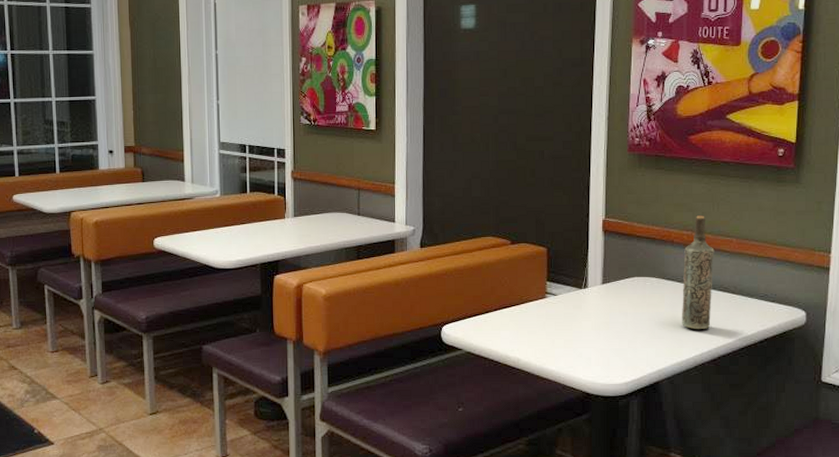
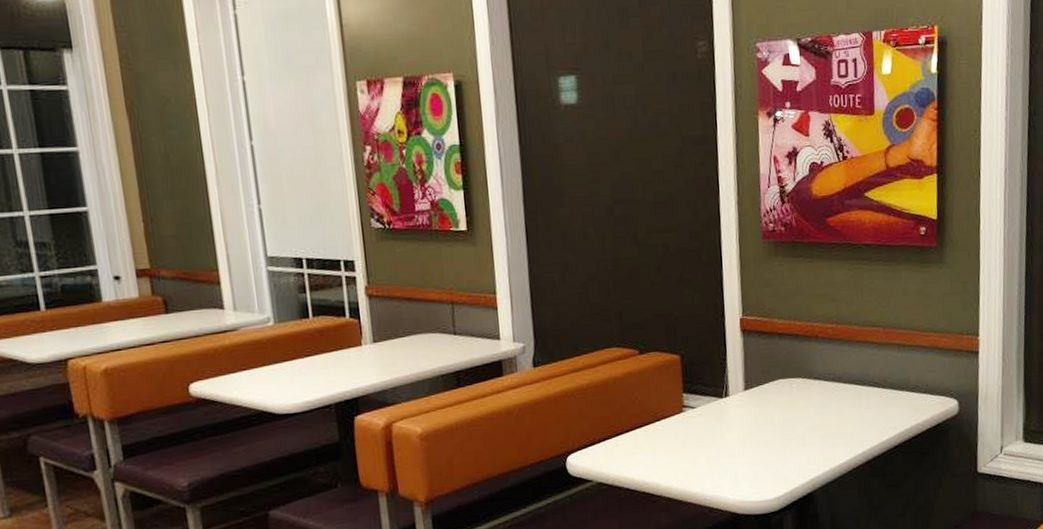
bottle: present [682,215,715,329] -> none [830,305,863,431]

